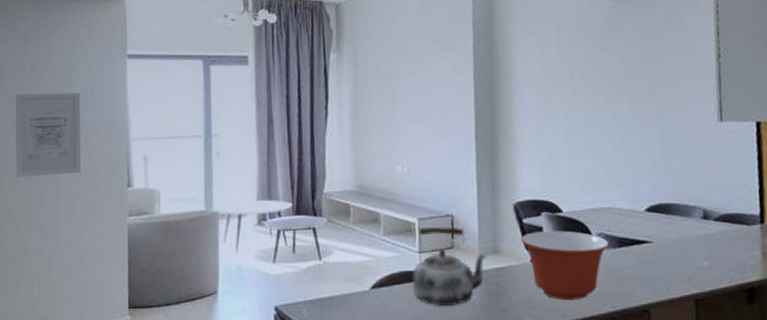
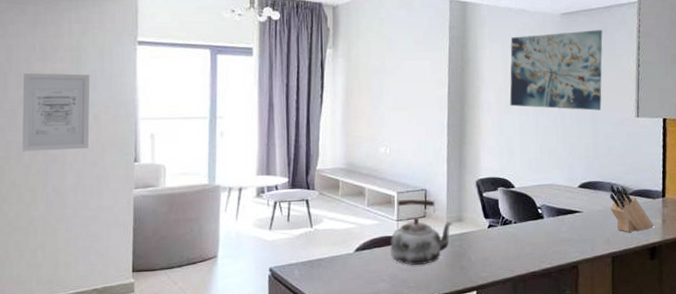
mixing bowl: present [520,230,610,301] -> none [480,202,550,259]
wall art: none [549,13,671,115] -> present [510,30,603,111]
knife block: none [687,208,751,268] -> present [609,185,654,232]

